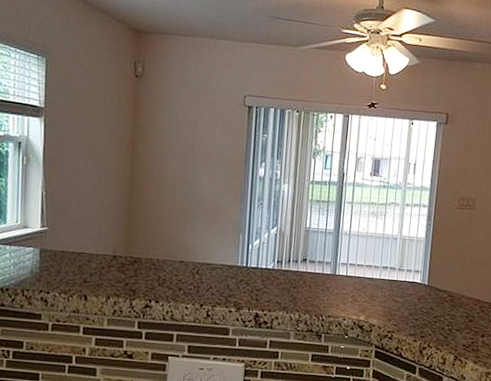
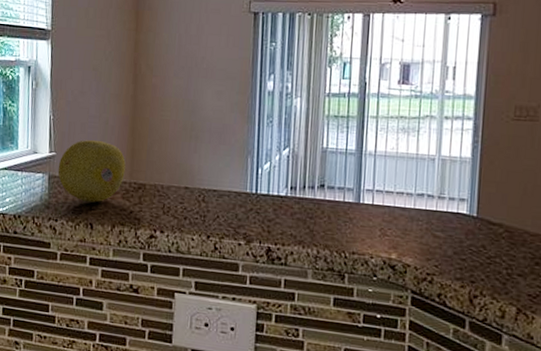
fruit: none [50,216,122,276] -> present [57,140,126,203]

